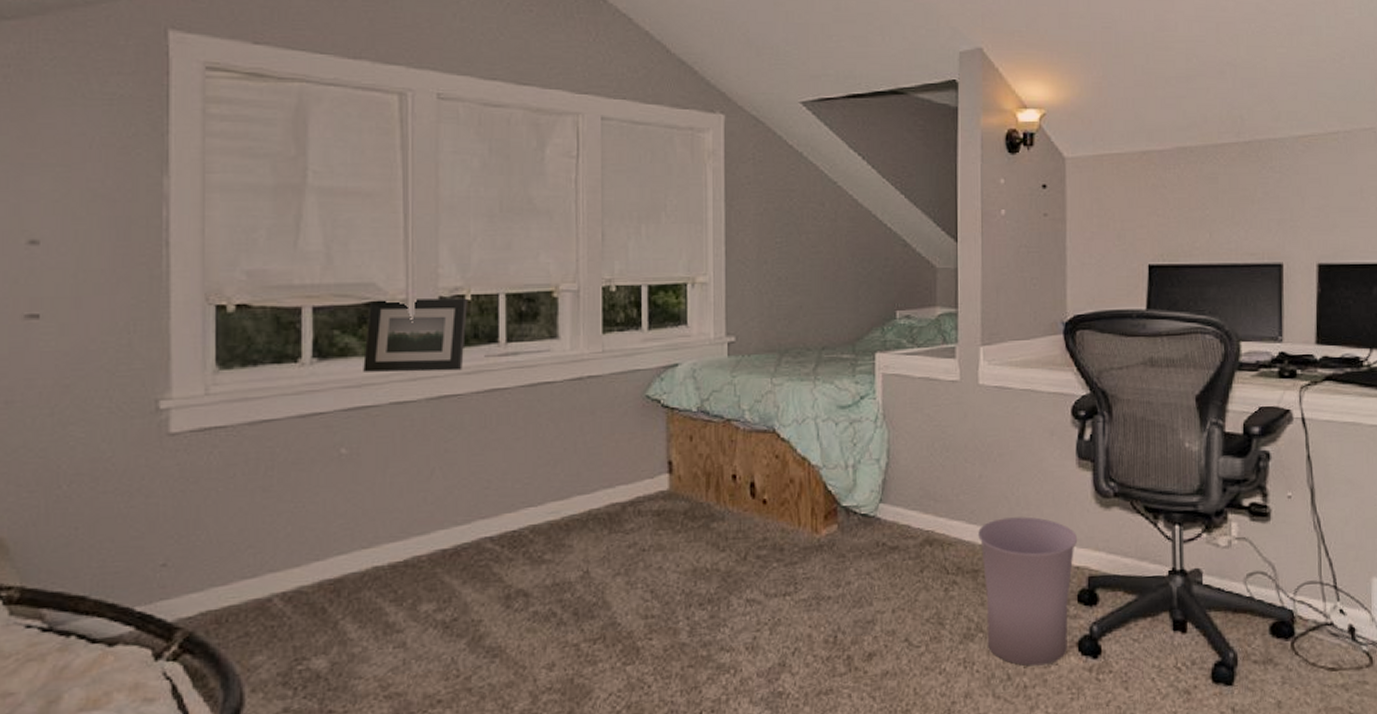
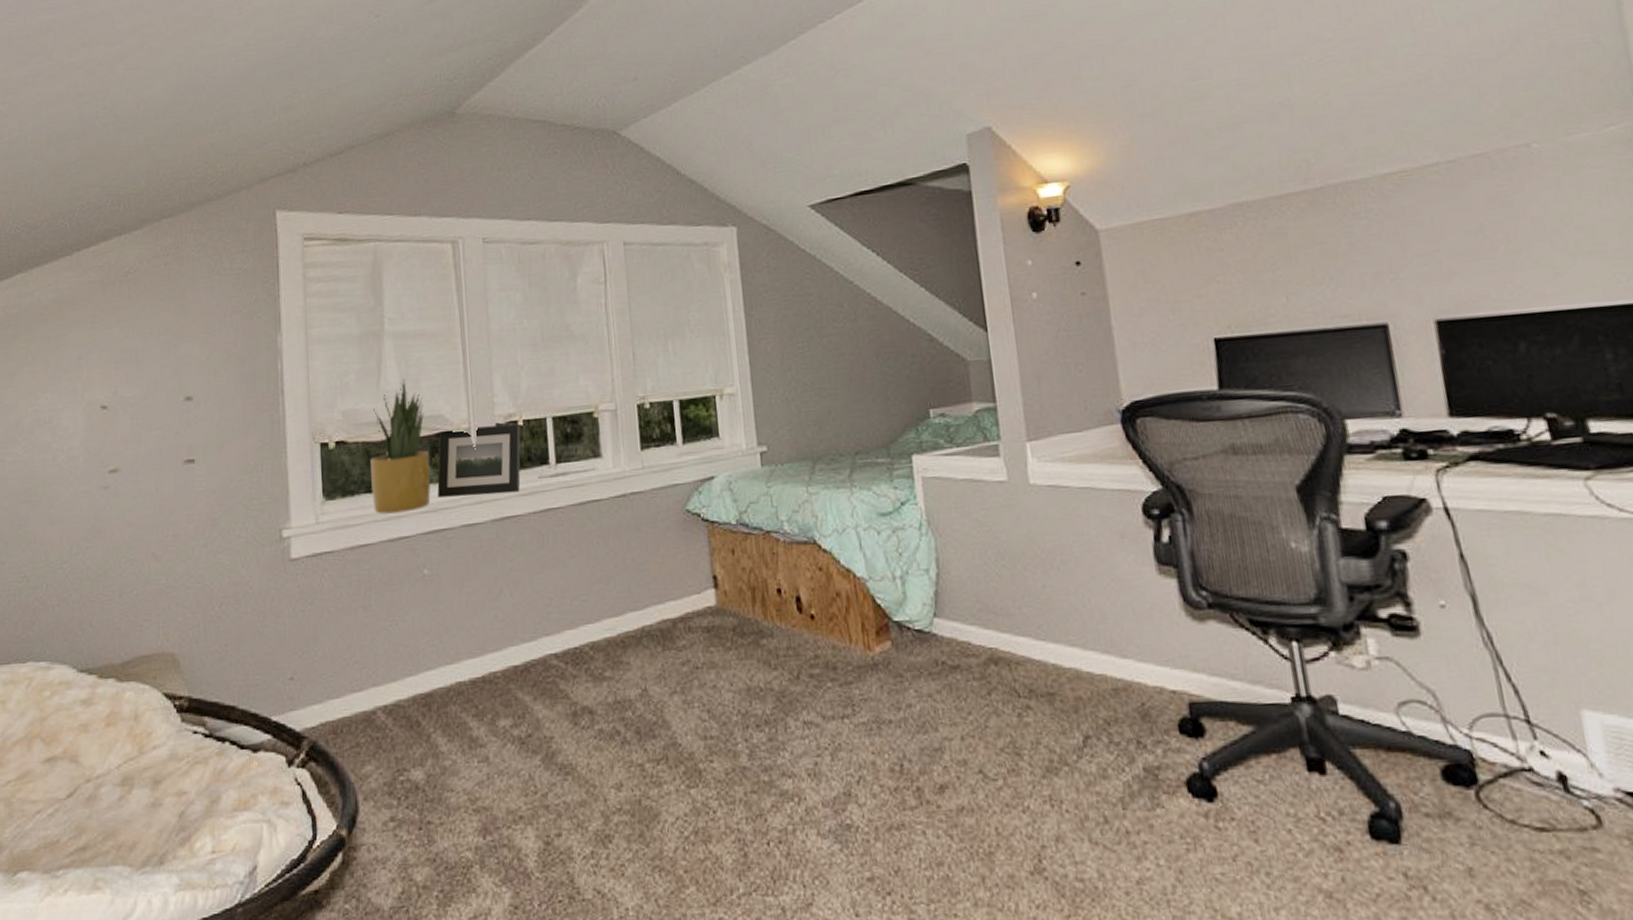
planter: none [279,240,356,388] -> present [370,378,431,514]
waste bin: present [978,516,1078,666] -> none [1049,632,1174,808]

